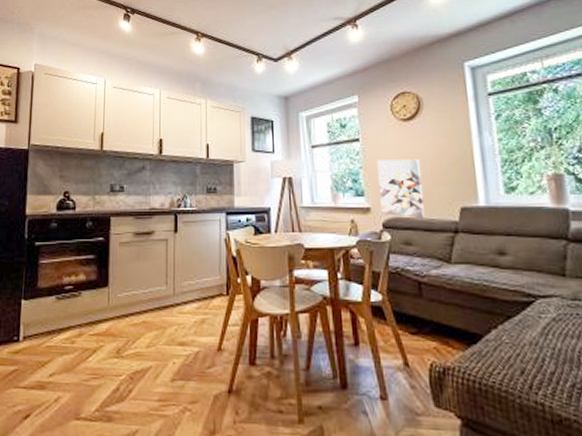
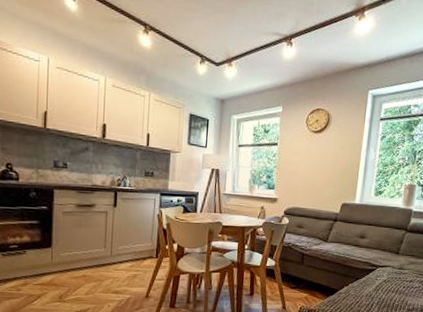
wall art: present [377,159,426,219] -> none [285,162,321,210]

